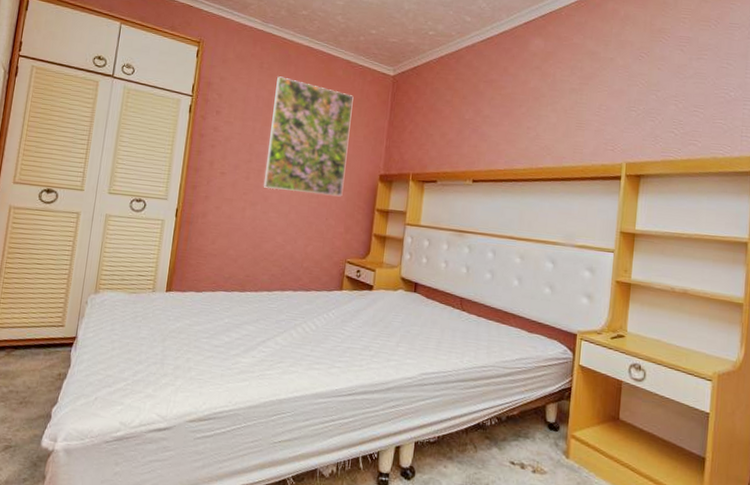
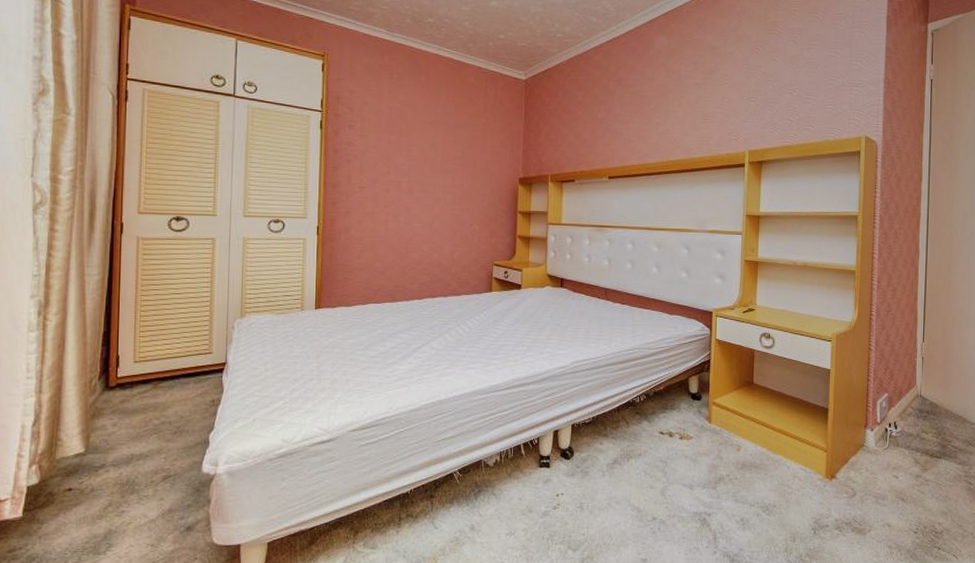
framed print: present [263,76,354,197] -> none [404,86,487,202]

